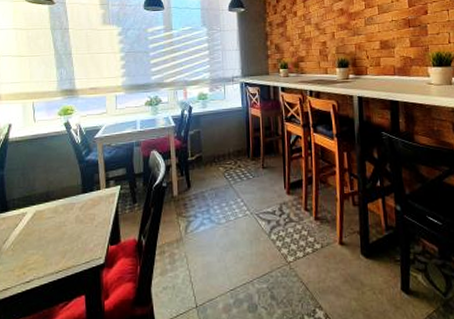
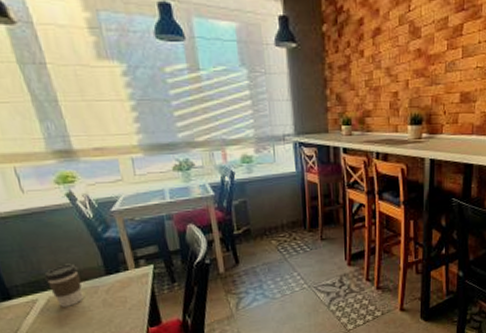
coffee cup: none [36,182,62,221] -> present [44,263,84,307]

